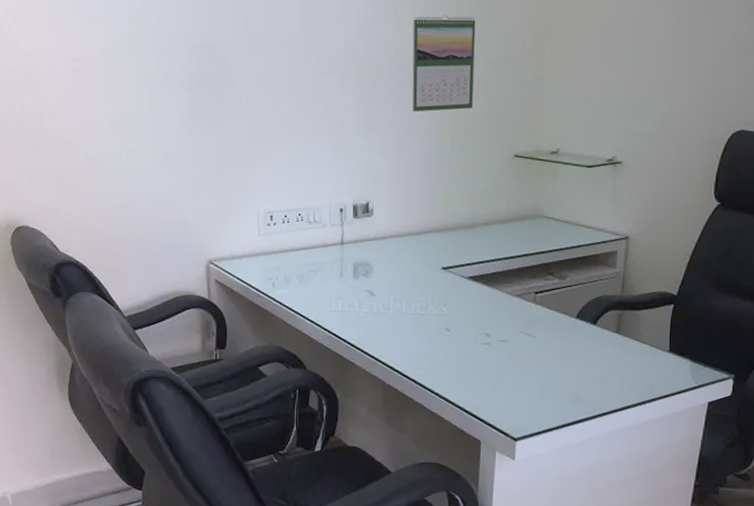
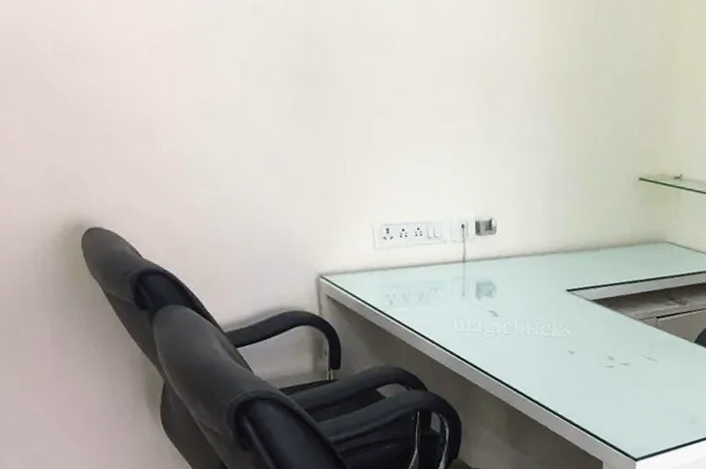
calendar: present [412,15,476,112] -> none [536,23,603,127]

